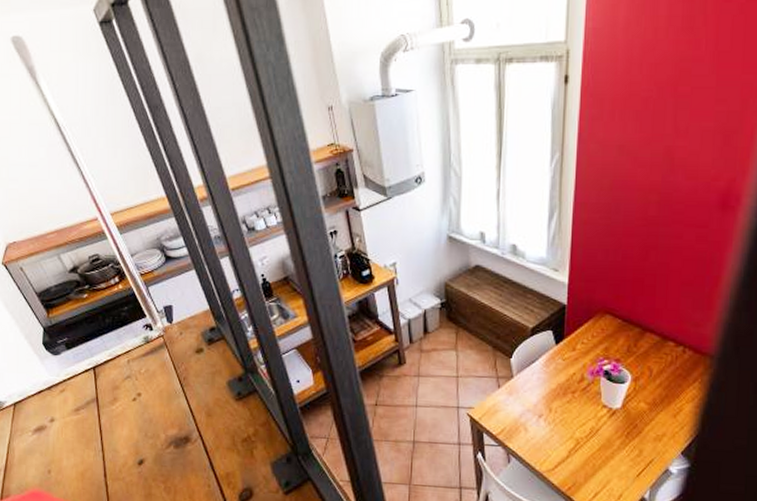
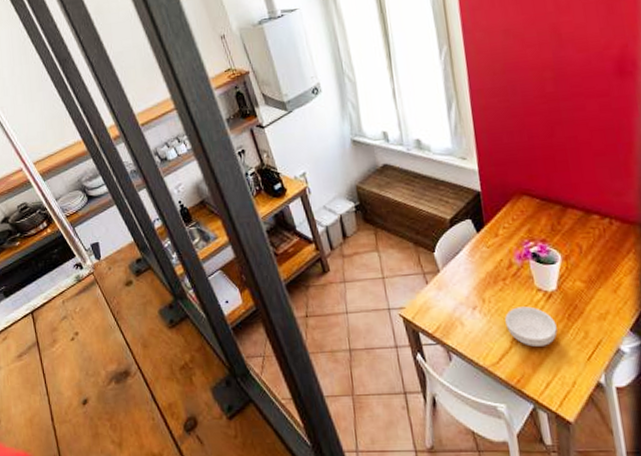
cereal bowl: none [567,420,614,459] -> present [505,306,558,347]

